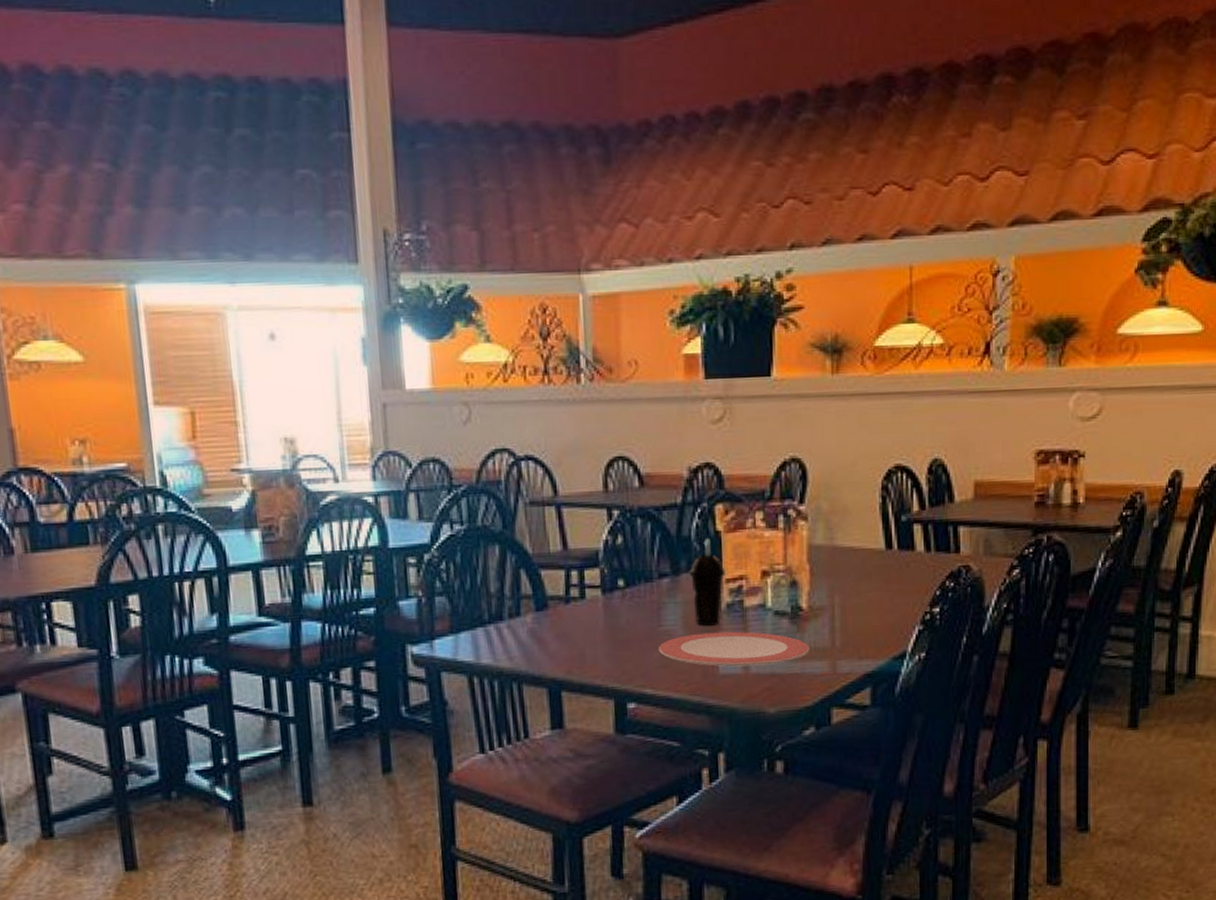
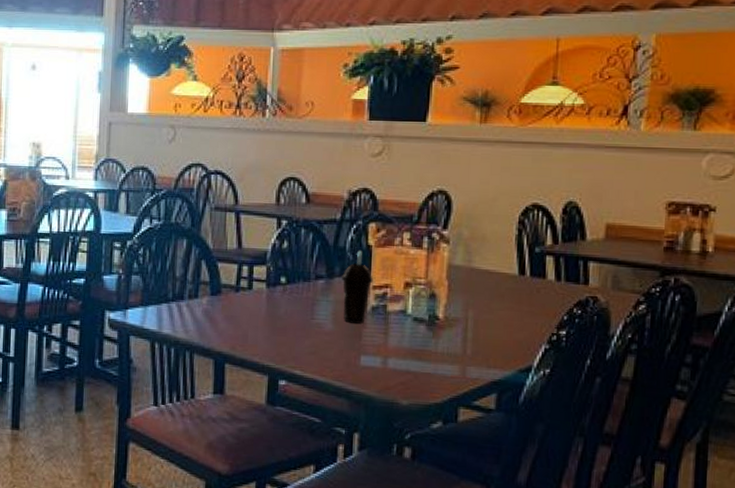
plate: present [659,631,810,667] -> none [310,329,443,363]

